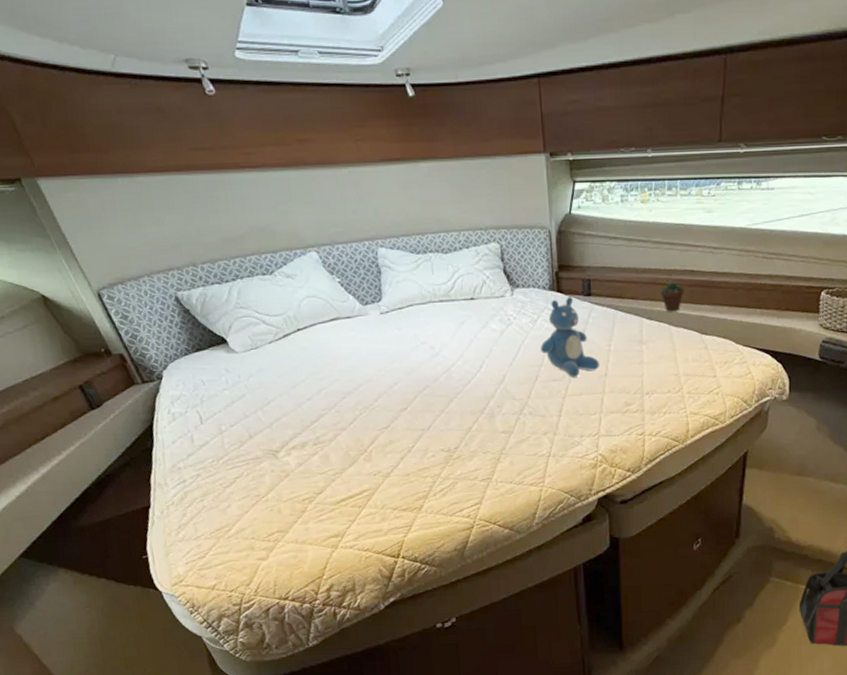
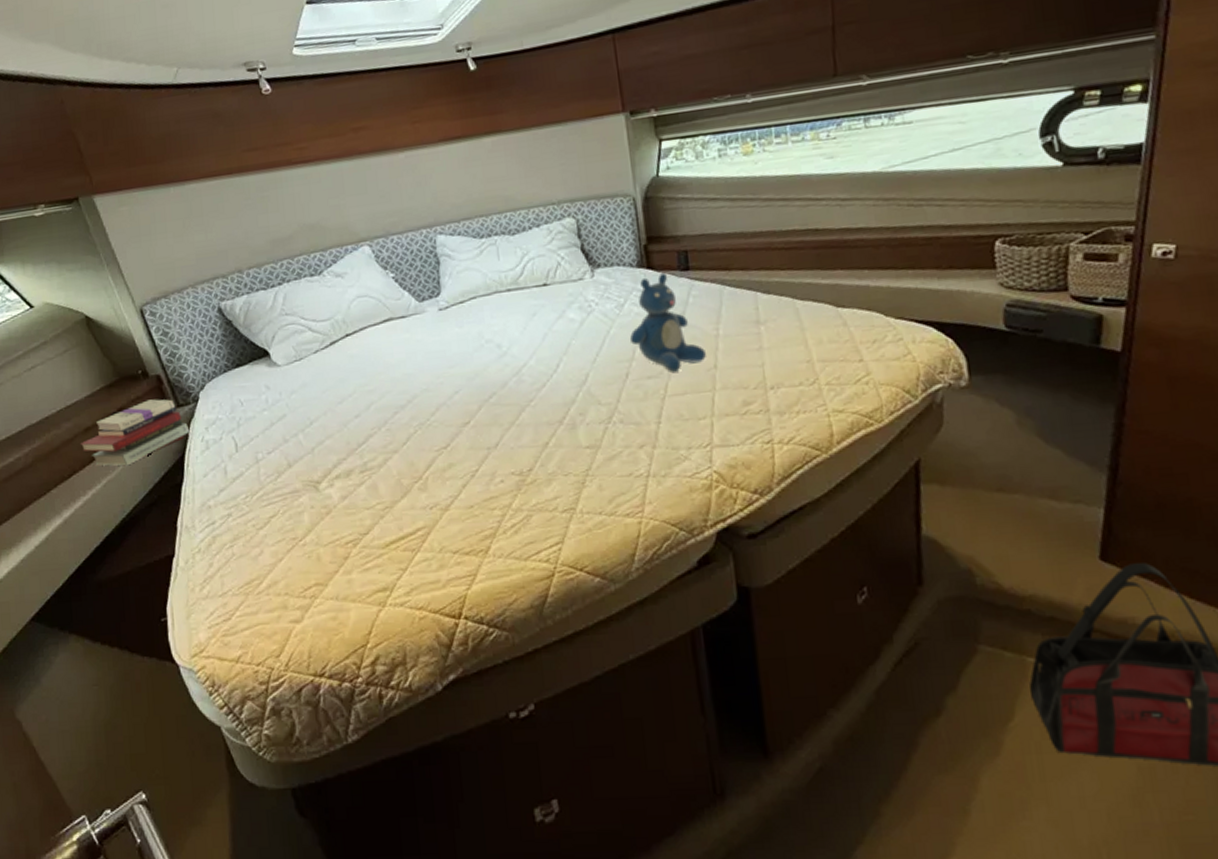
books: none [49,375,156,432] -> present [80,399,190,467]
succulent plant: present [660,272,684,312] -> none [777,233,809,283]

